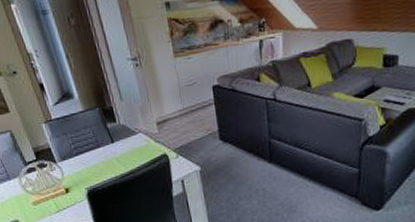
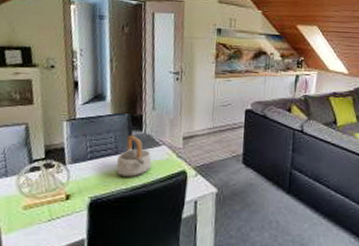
teapot: none [100,127,134,167] -> present [116,135,152,177]

